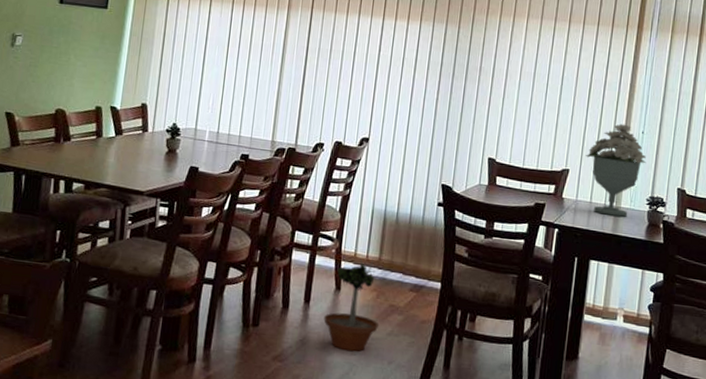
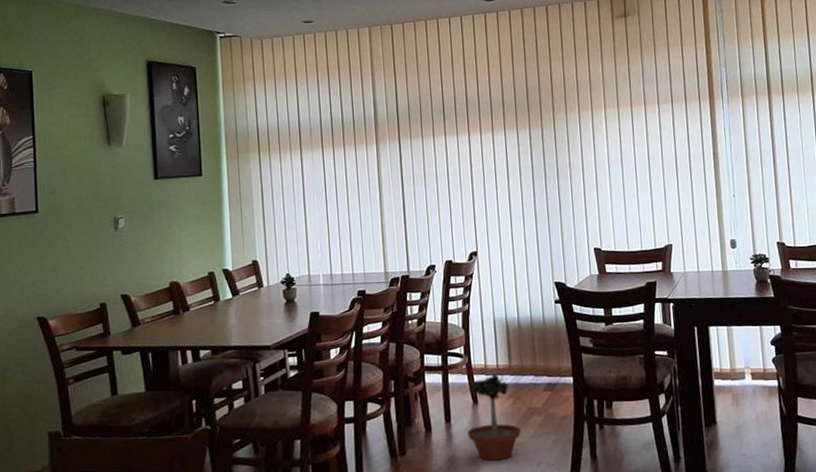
bouquet: present [585,123,646,217] -> none [684,191,743,281]

